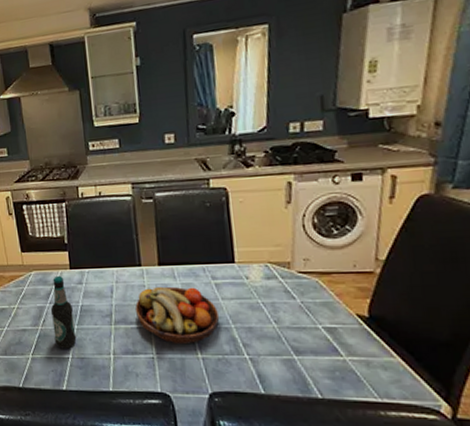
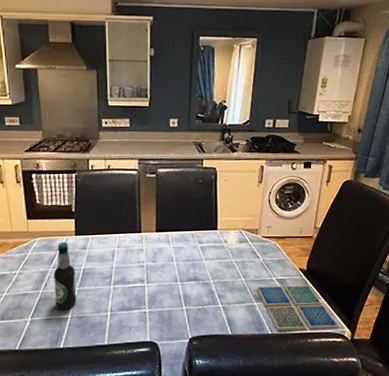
fruit bowl: present [135,286,220,345] -> none [134,250,202,299]
drink coaster: none [295,335,429,401] -> present [256,285,339,332]

